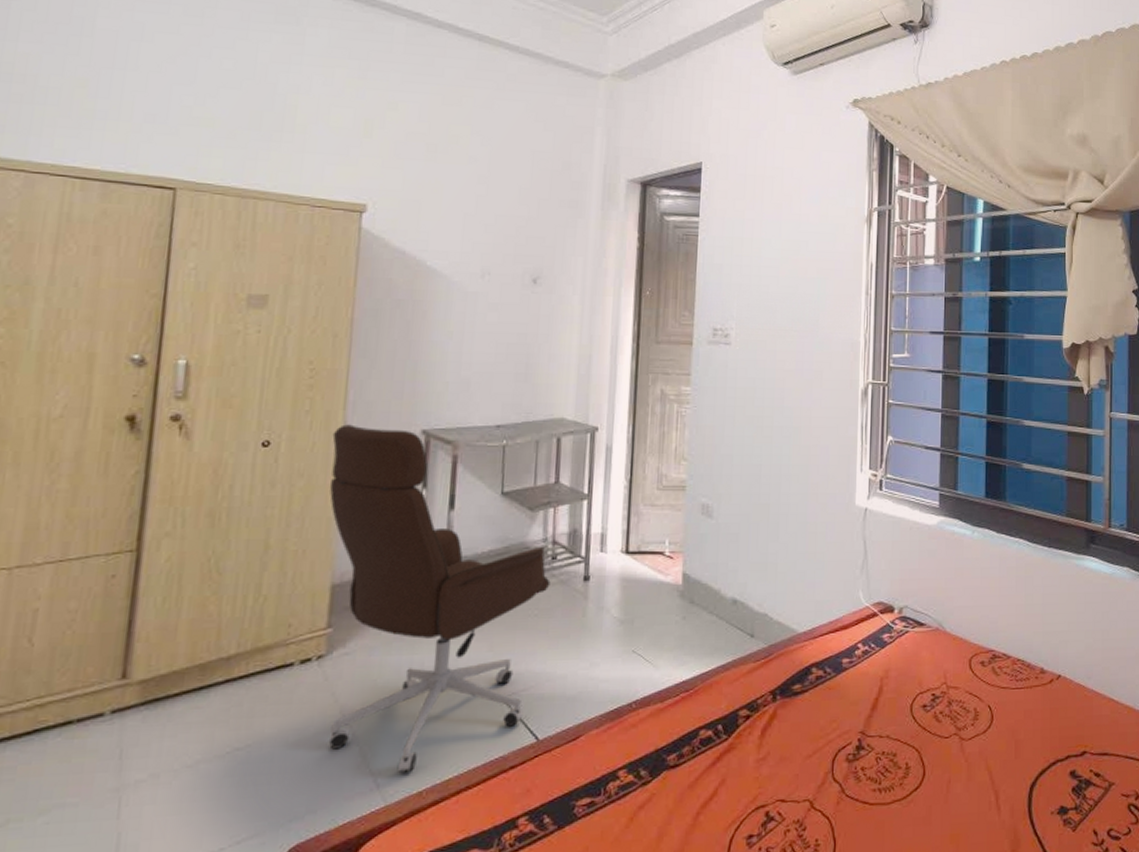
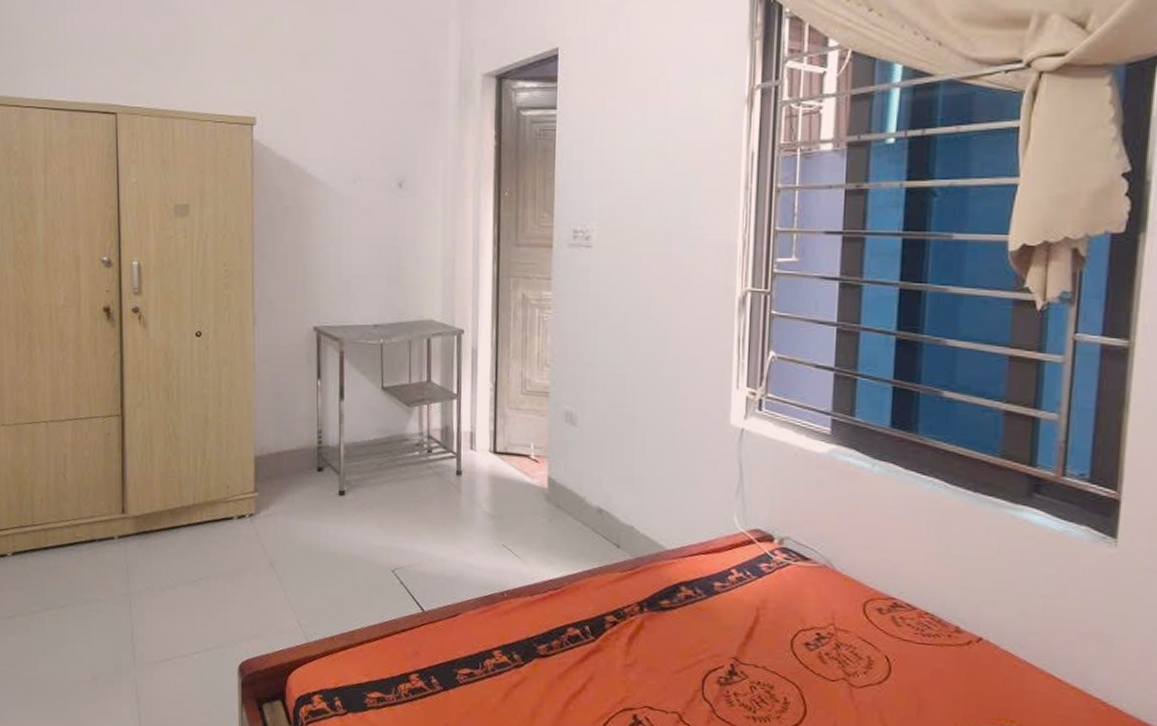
office chair: present [328,424,551,772] -> none [246,319,428,619]

